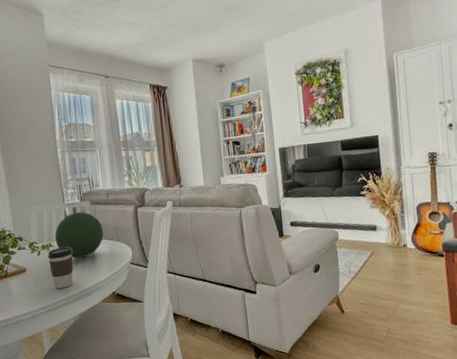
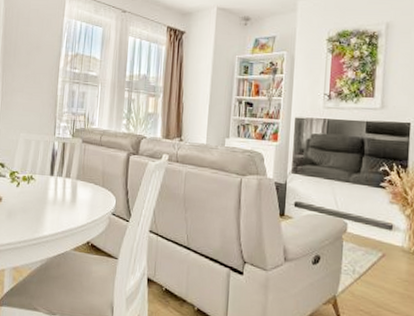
coffee cup: present [47,247,74,289] -> none [26,182,53,227]
decorative orb: present [54,212,104,258] -> none [37,148,90,198]

